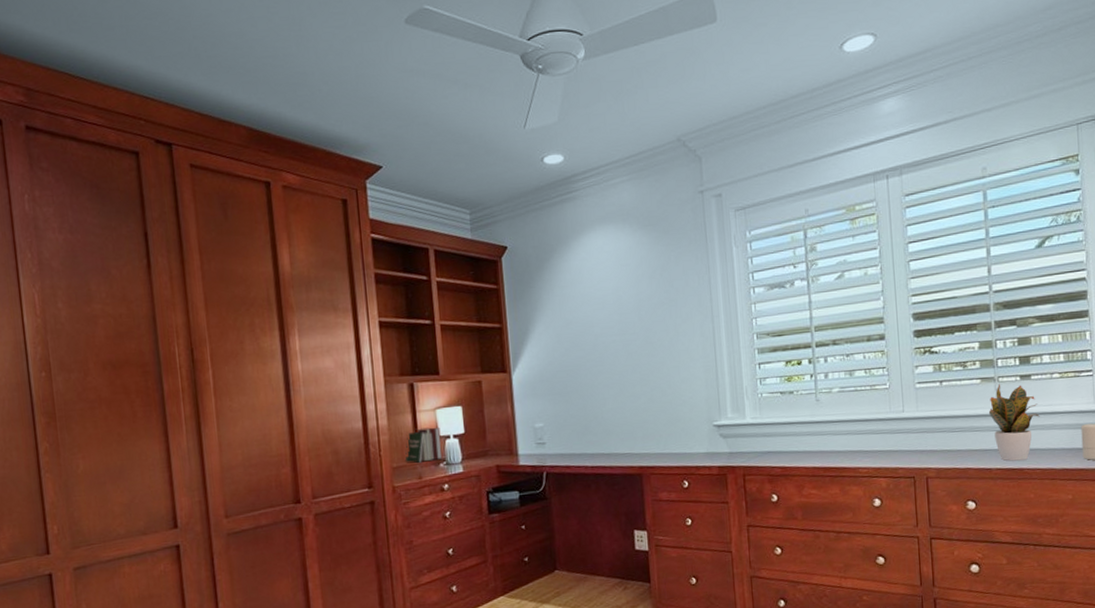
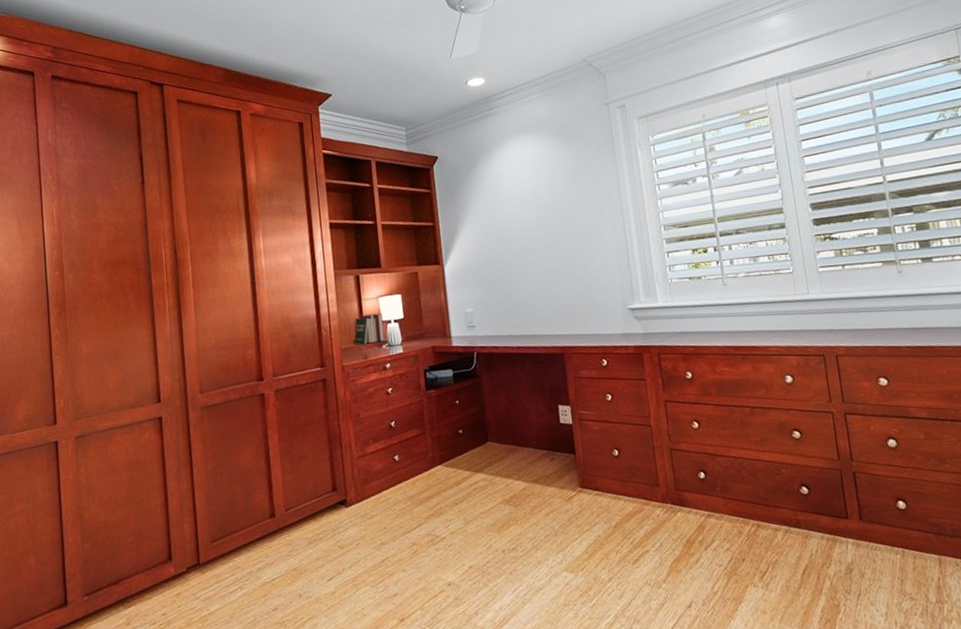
potted plant: present [988,384,1040,462] -> none [892,267,945,340]

